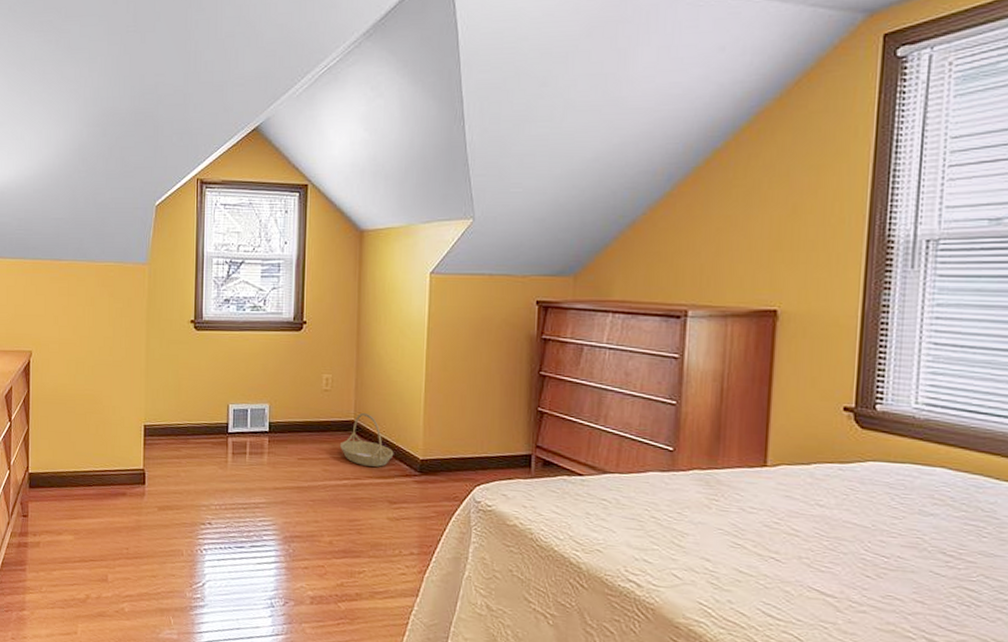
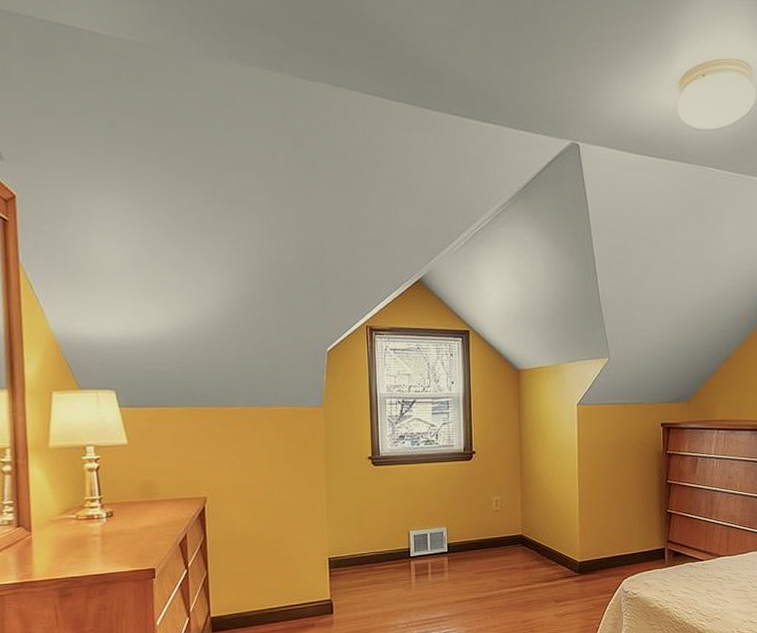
basket: present [339,412,394,467] -> none [510,527,557,573]

